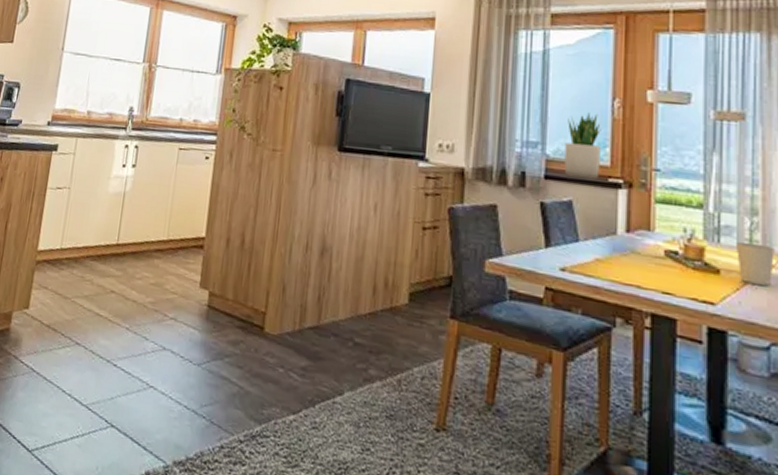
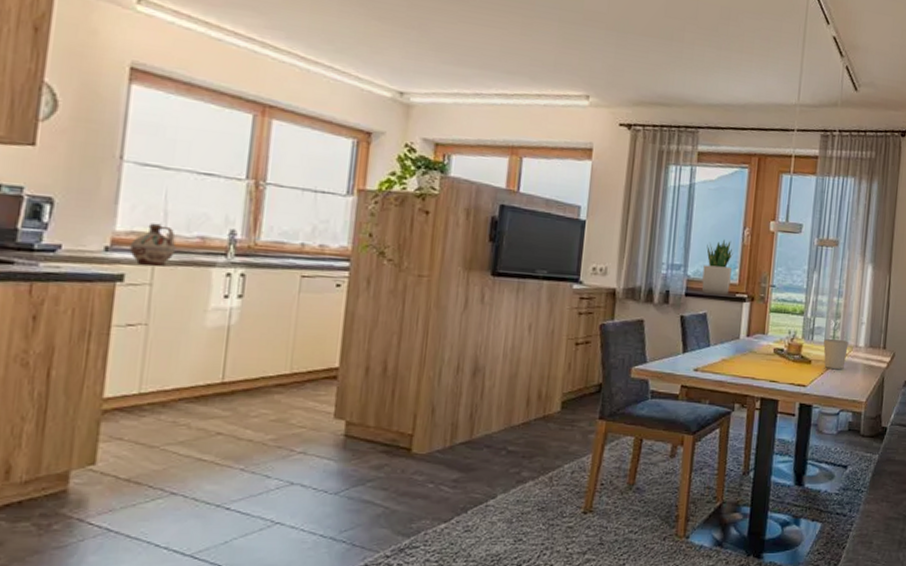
ceramic jug: none [62,101,93,139] -> present [129,223,176,267]

